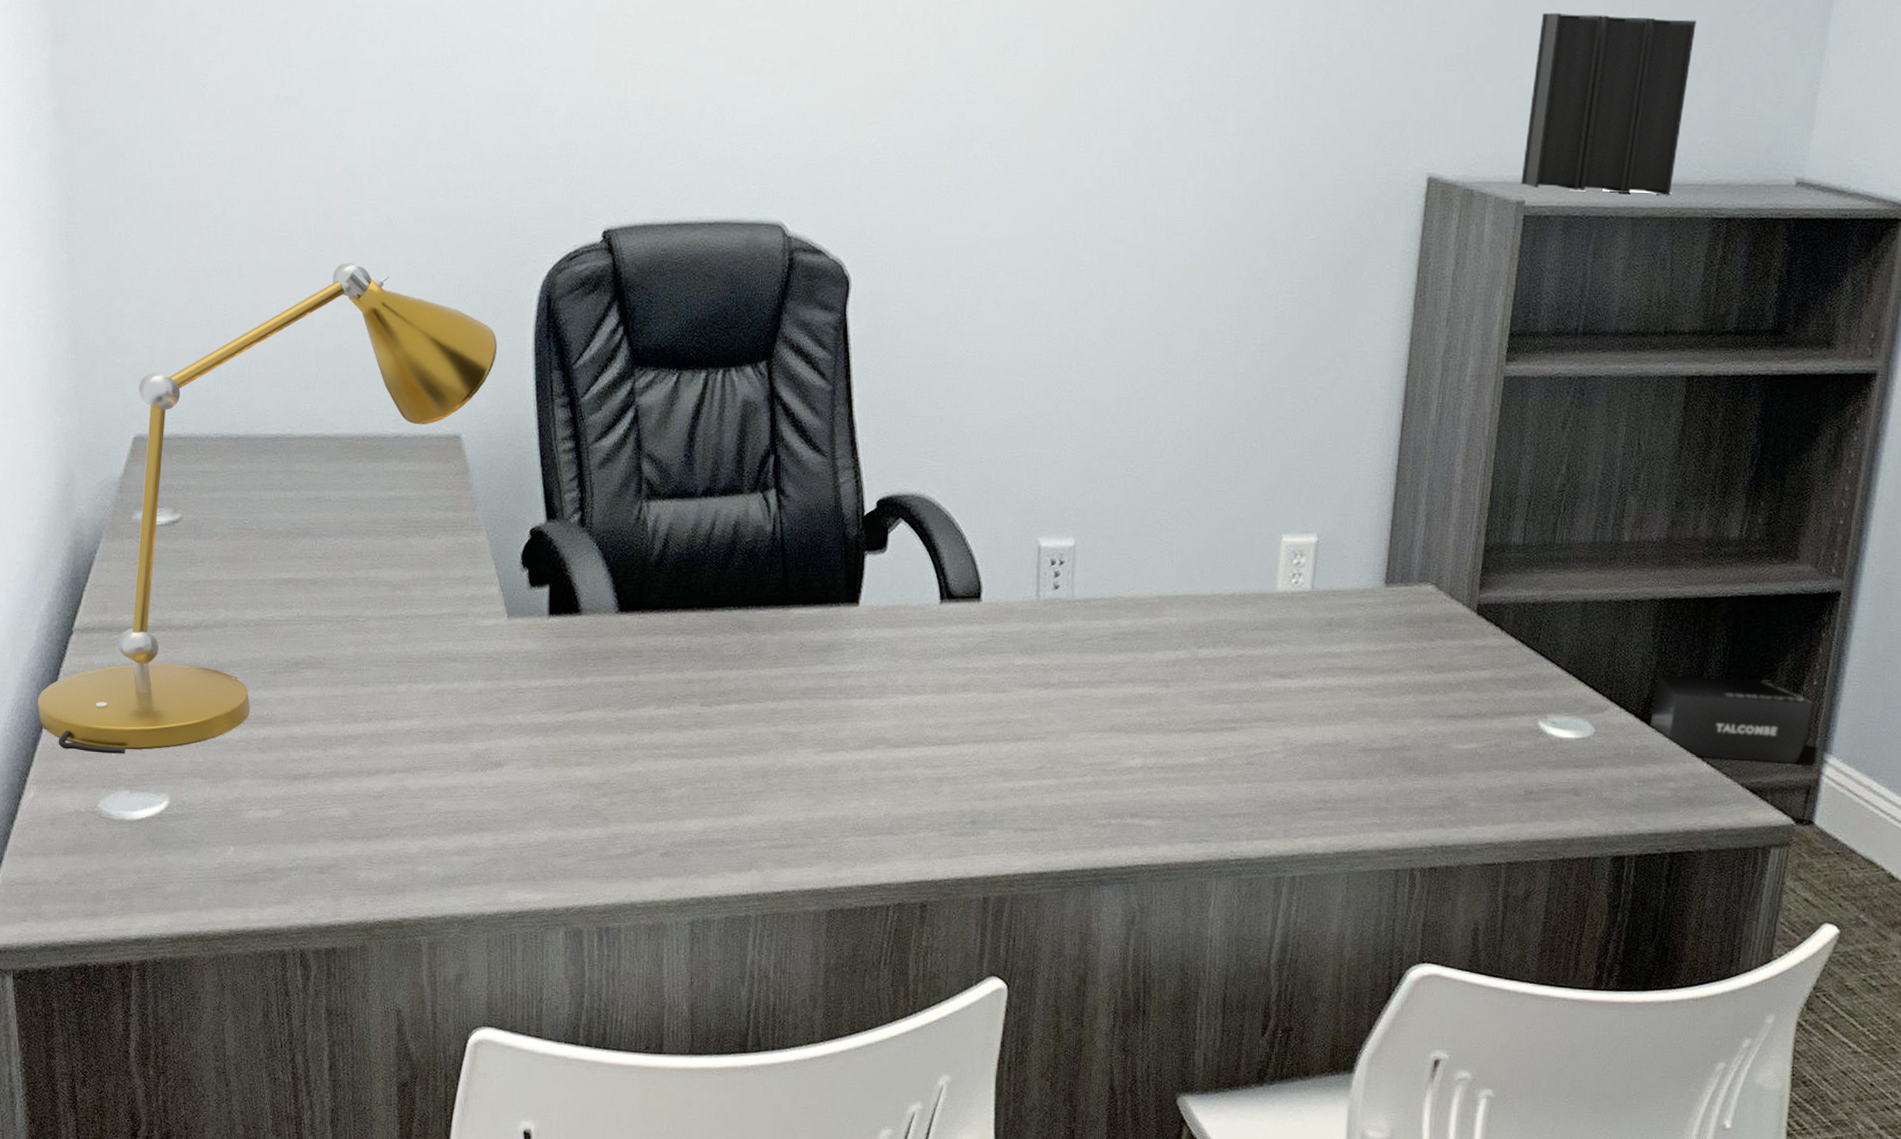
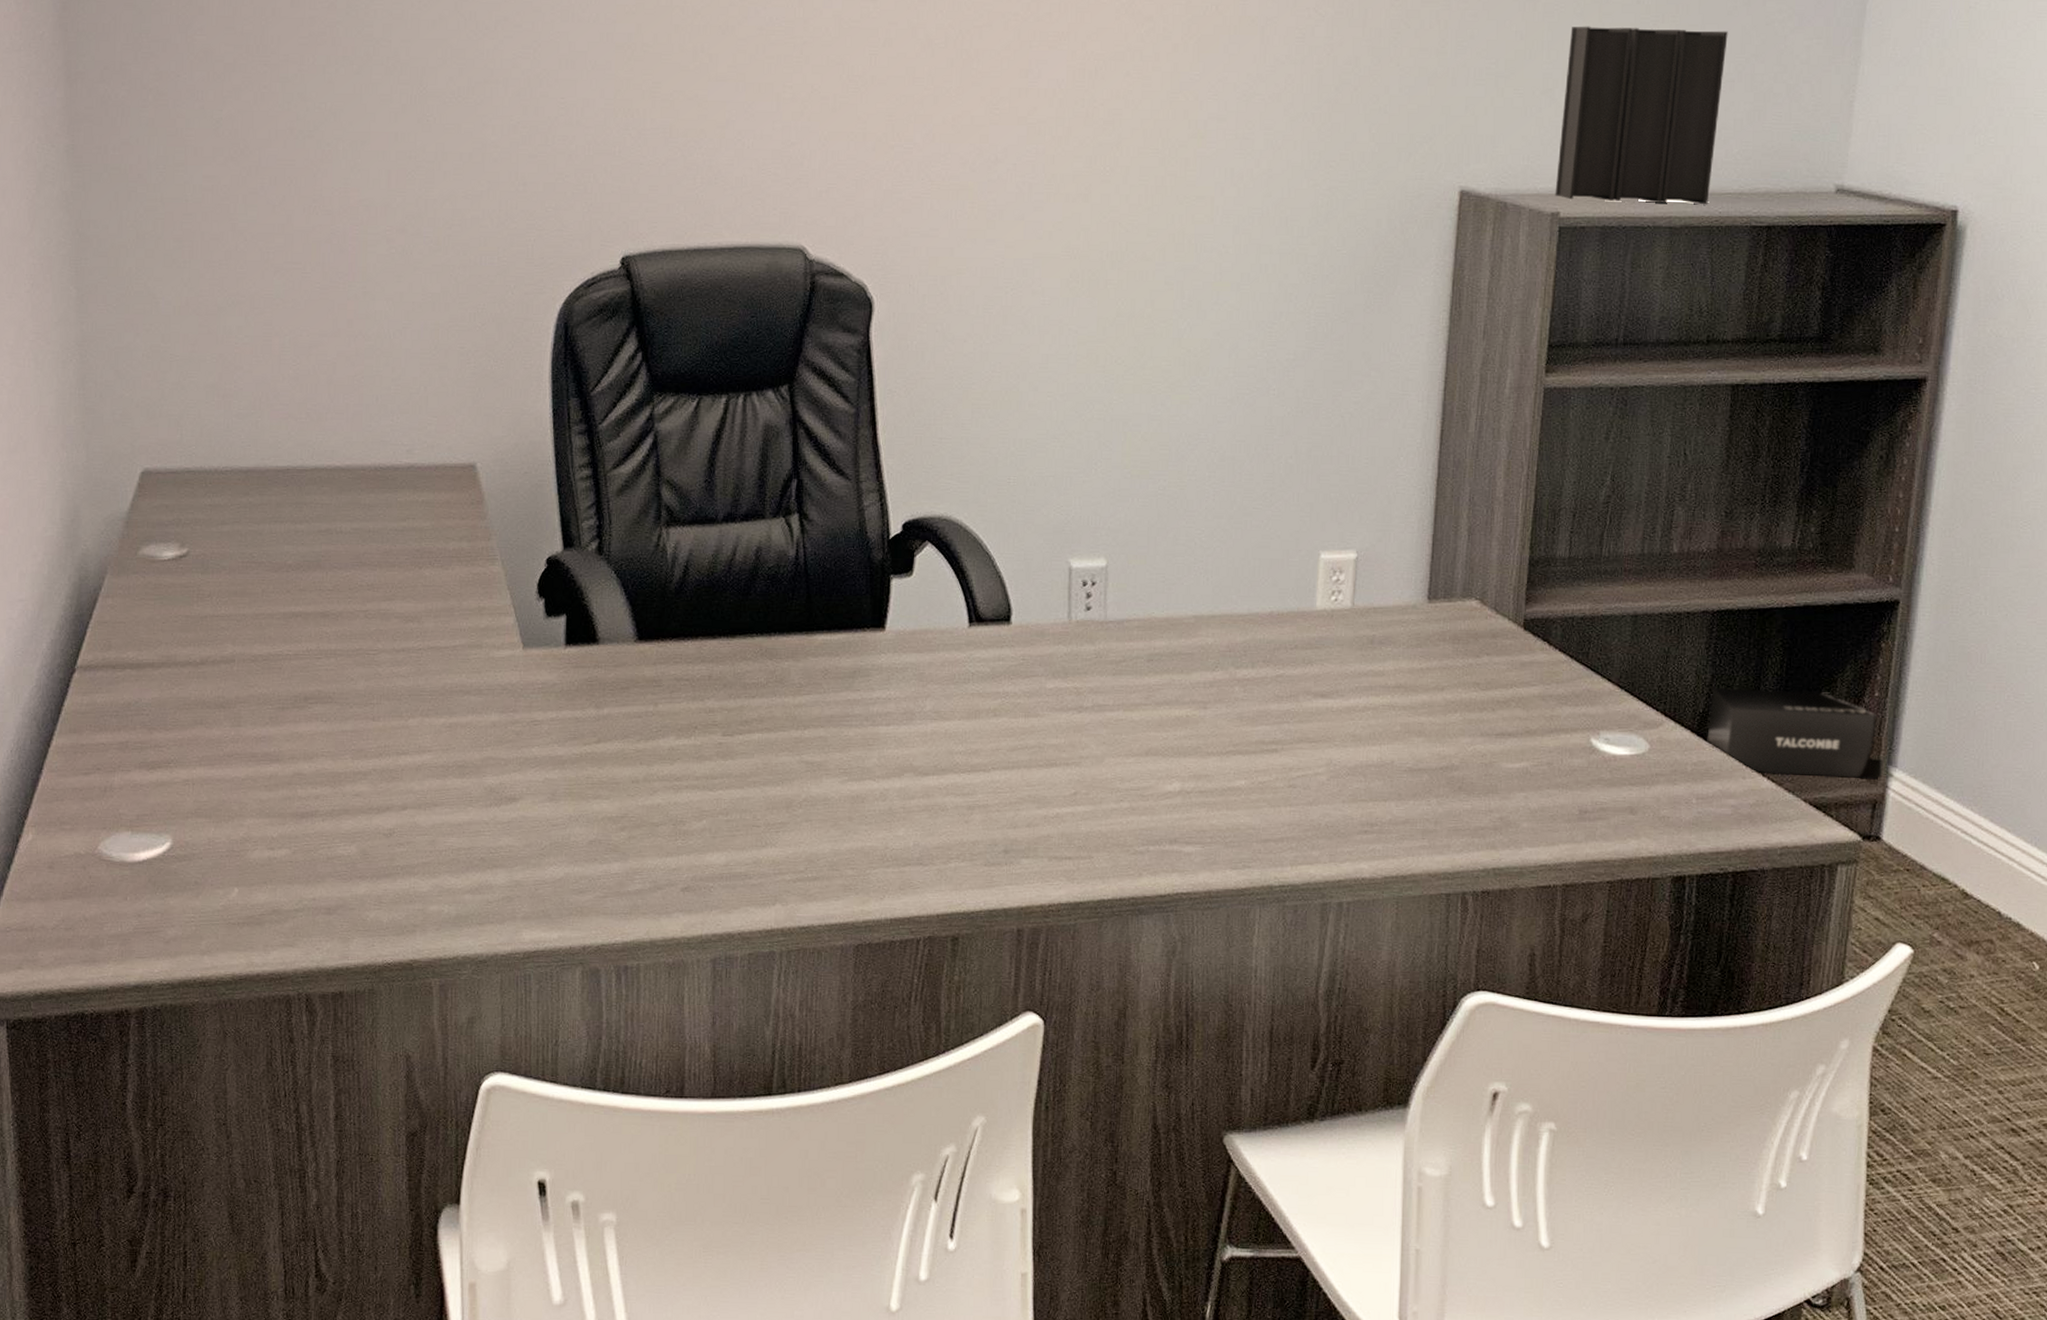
desk lamp: present [37,262,498,754] -> none [37,293,514,794]

